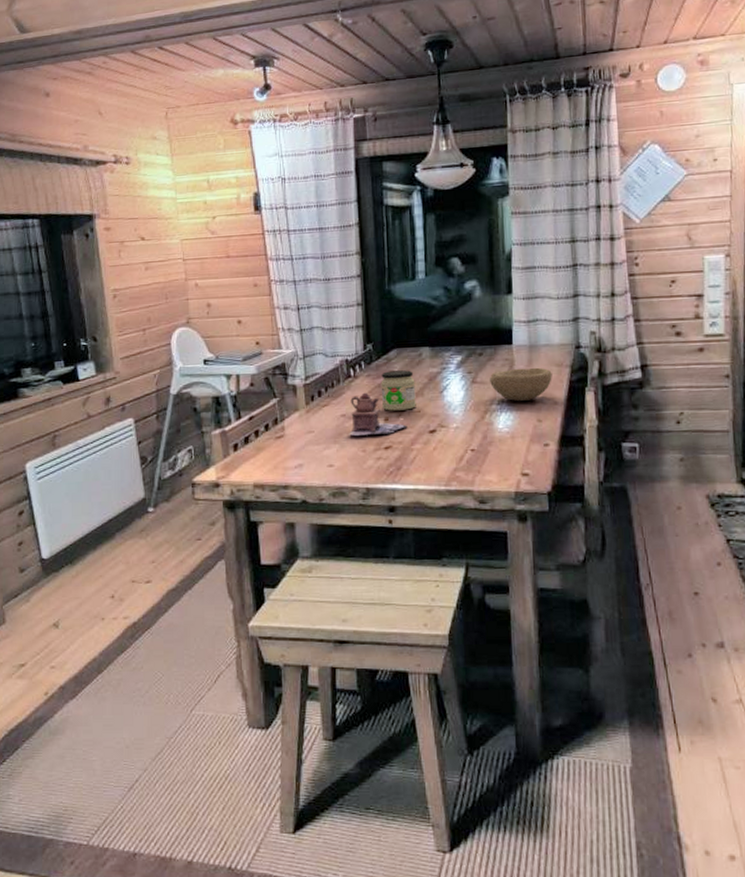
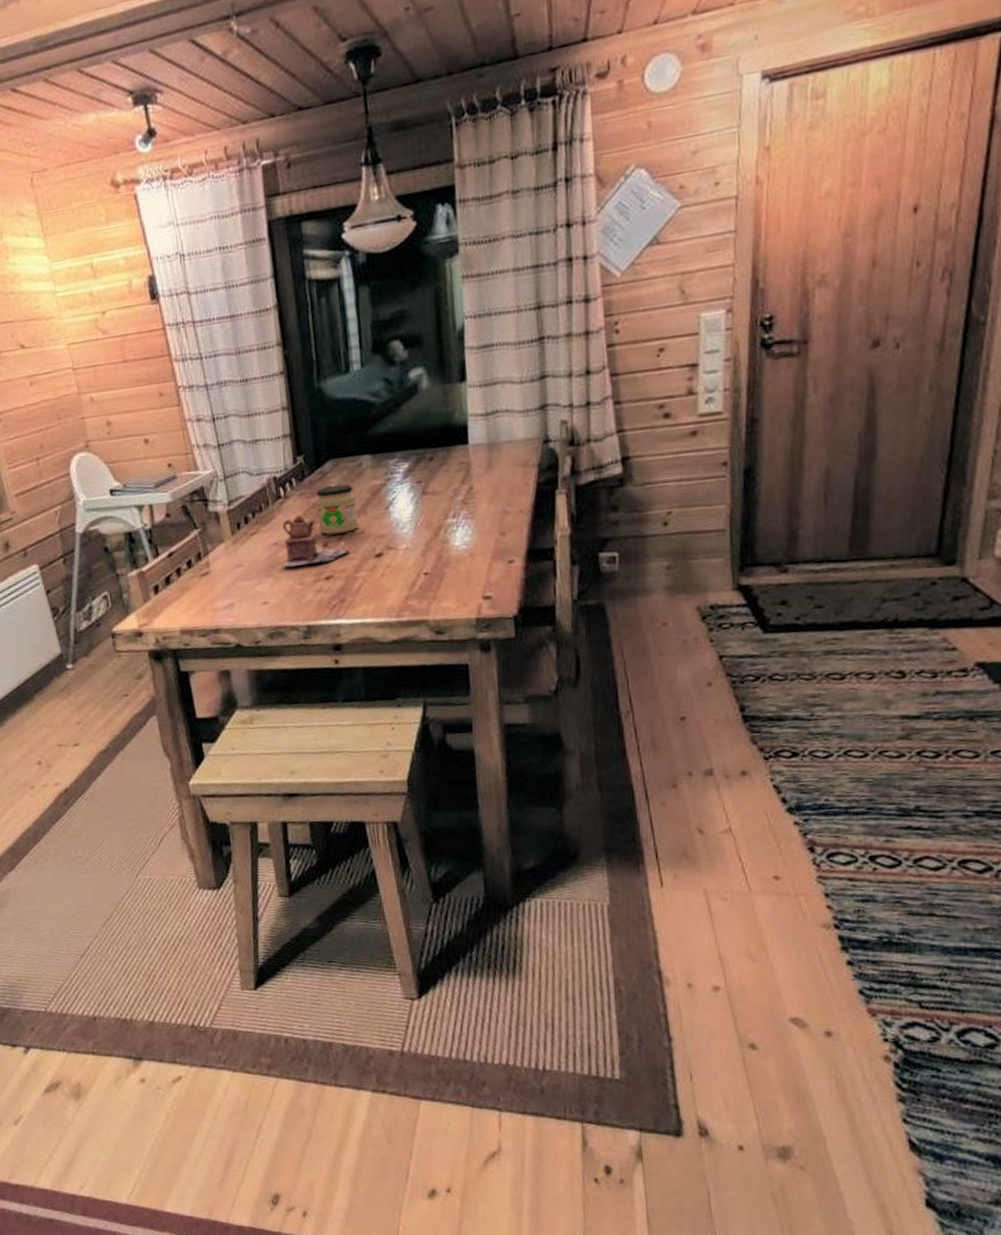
bowl: present [490,367,552,402] -> none [443,469,517,513]

